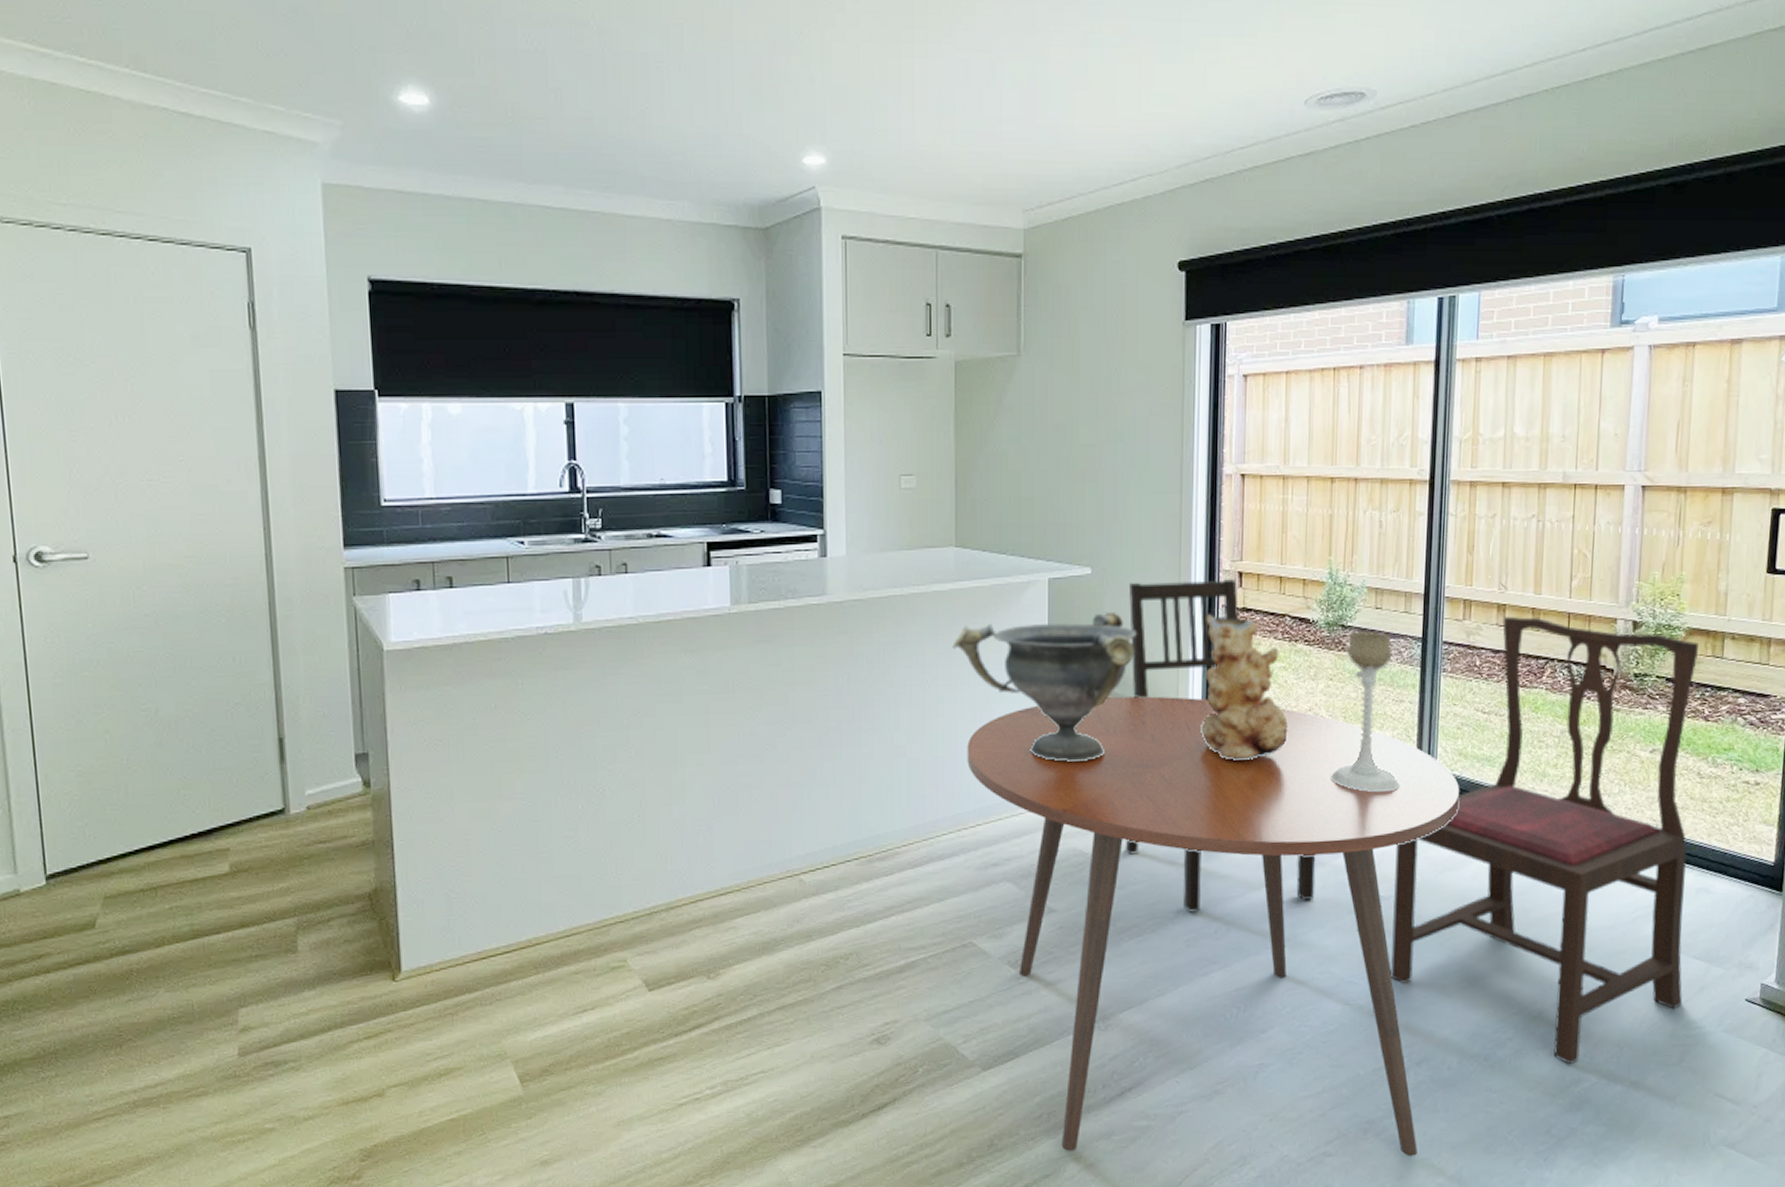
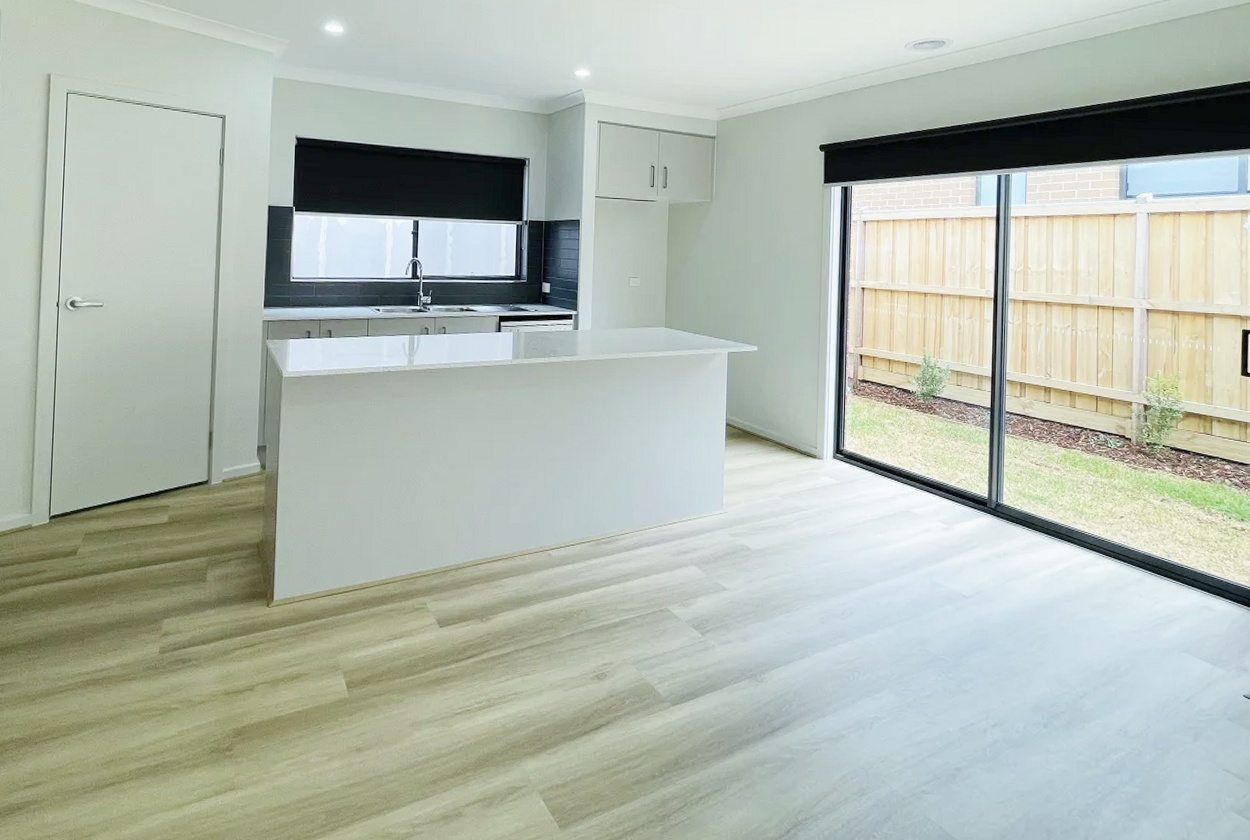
decorative bowl: present [952,611,1137,763] -> none [661,377,788,482]
dining table: present [967,696,1460,1156] -> none [668,438,1021,799]
dining chair: present [1124,579,1316,913] -> none [777,358,916,598]
vase: present [1199,613,1288,760] -> none [832,382,895,488]
candle holder: present [1330,631,1400,793] -> none [926,401,977,518]
dining chair: present [1391,616,1698,1065] -> none [972,396,1195,737]

